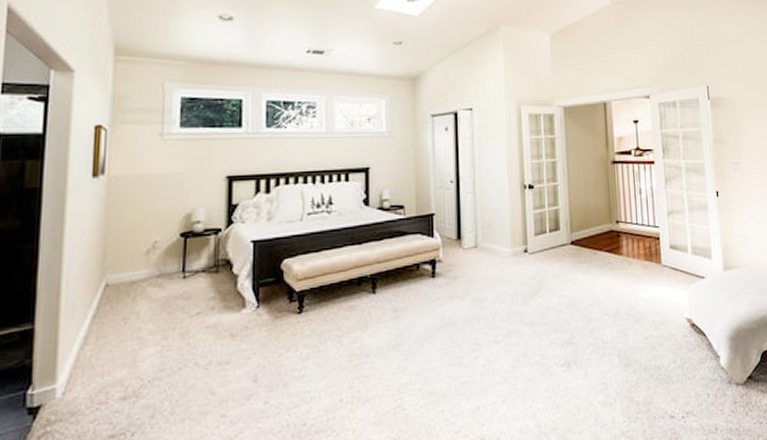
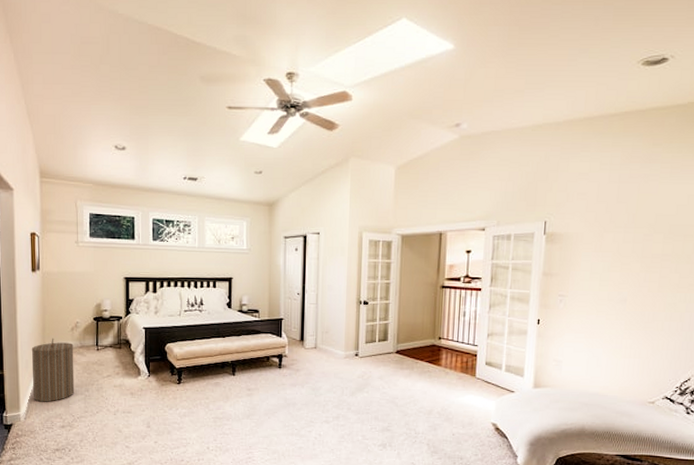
laundry hamper: none [80,266,149,365] -> present [31,338,75,402]

